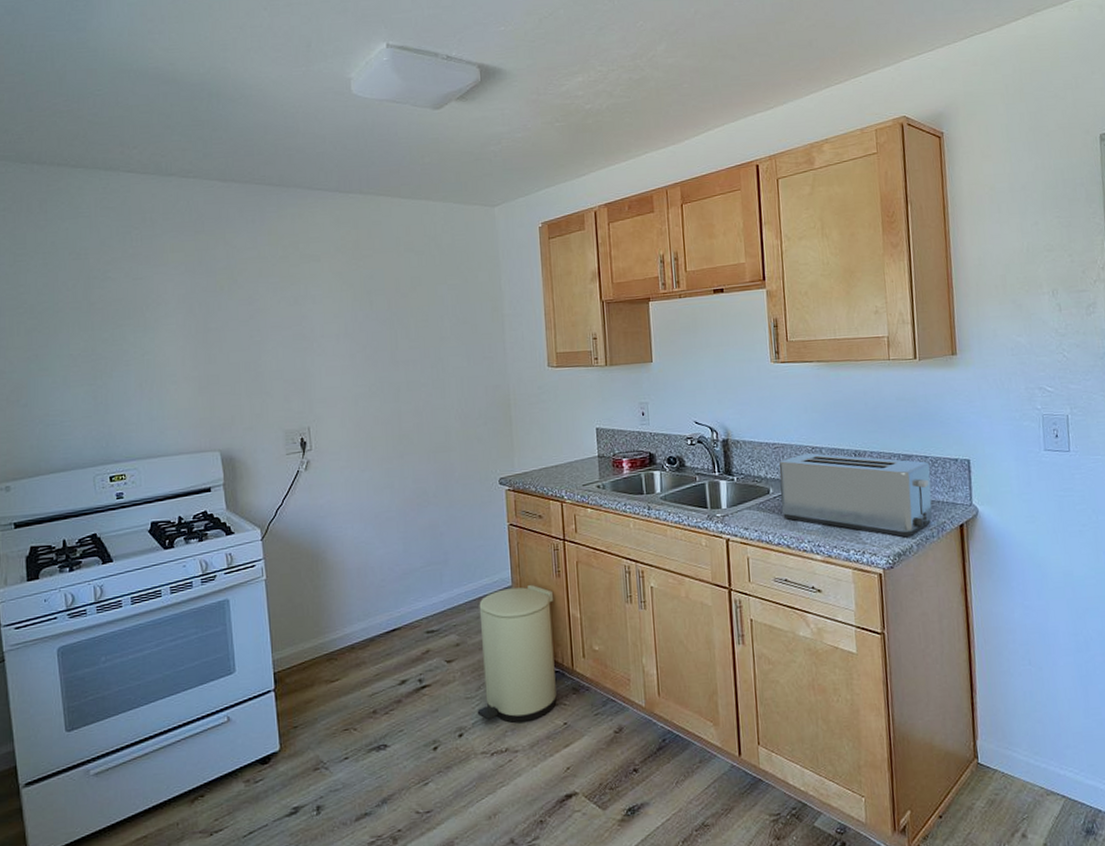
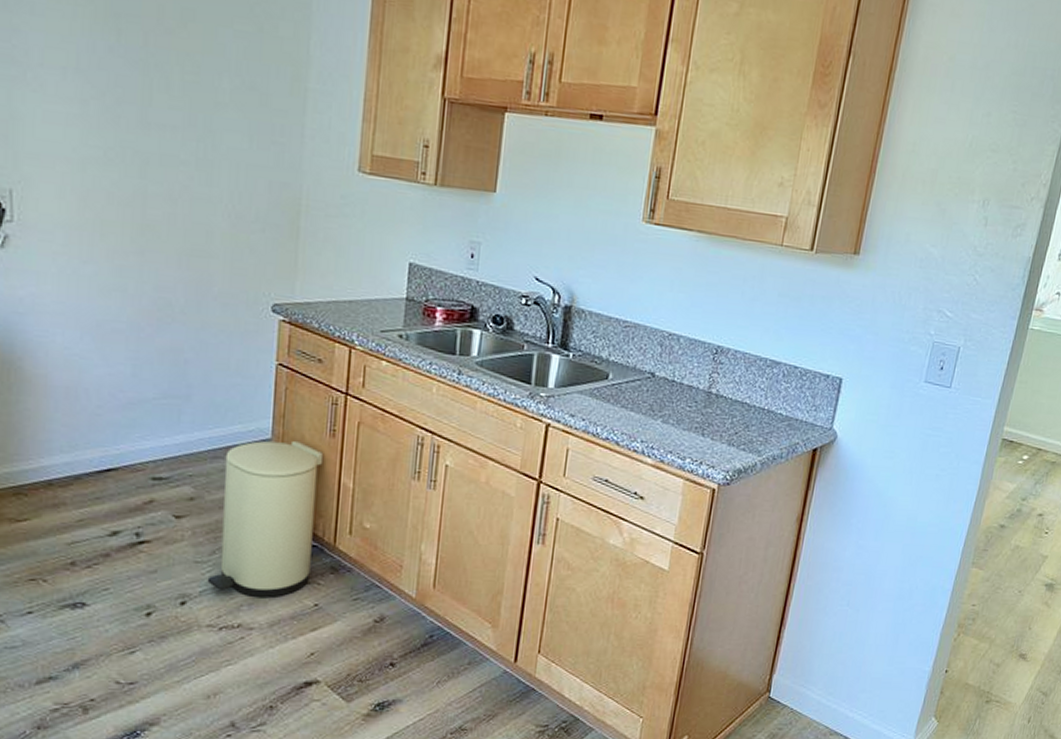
toaster: present [778,453,933,537] -> none [618,339,797,454]

